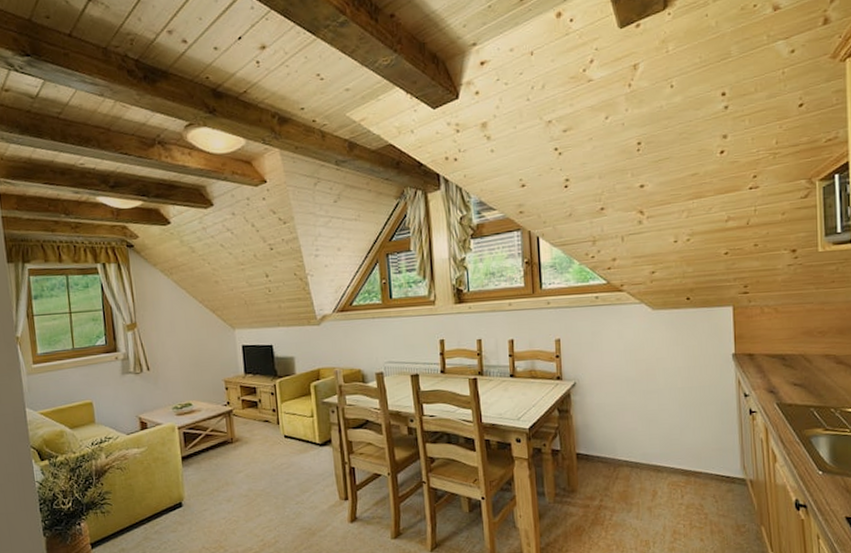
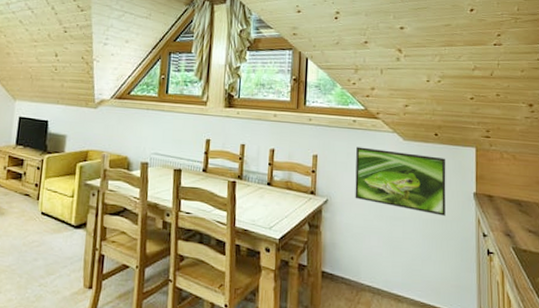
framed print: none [601,322,703,382] -> present [355,147,446,216]

